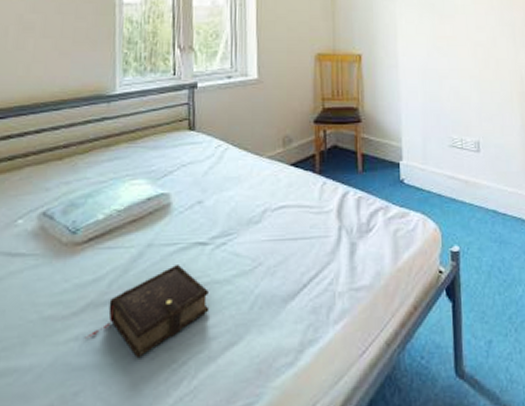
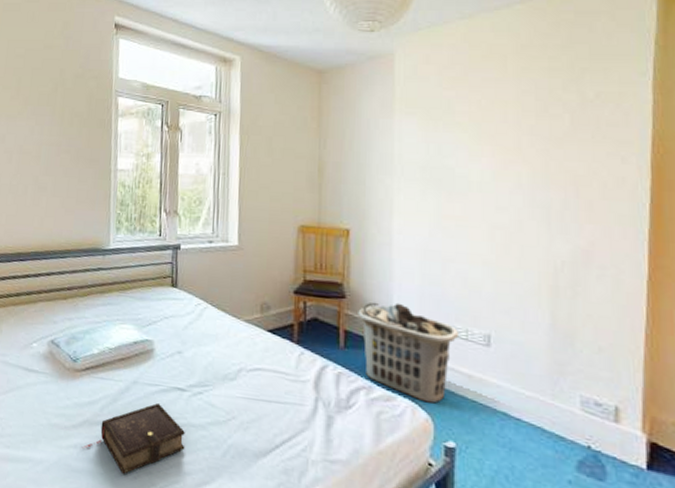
clothes hamper: none [372,121,455,213] -> present [358,302,458,404]

